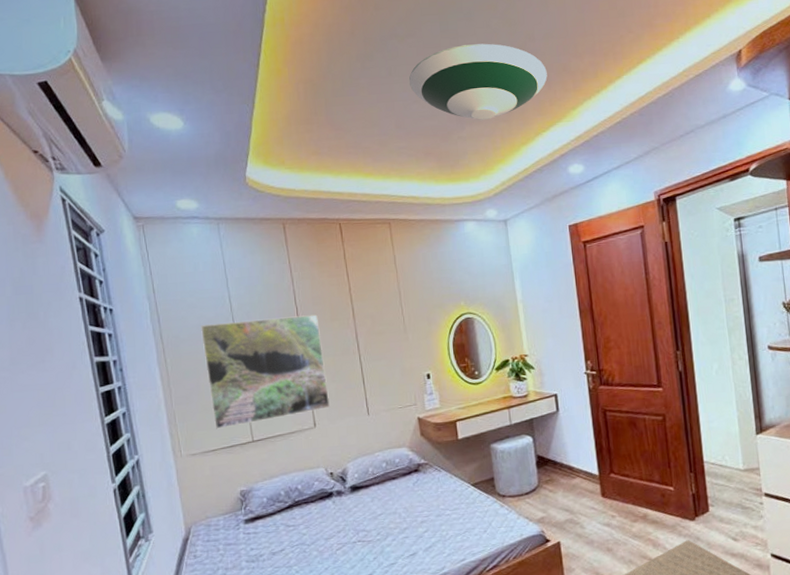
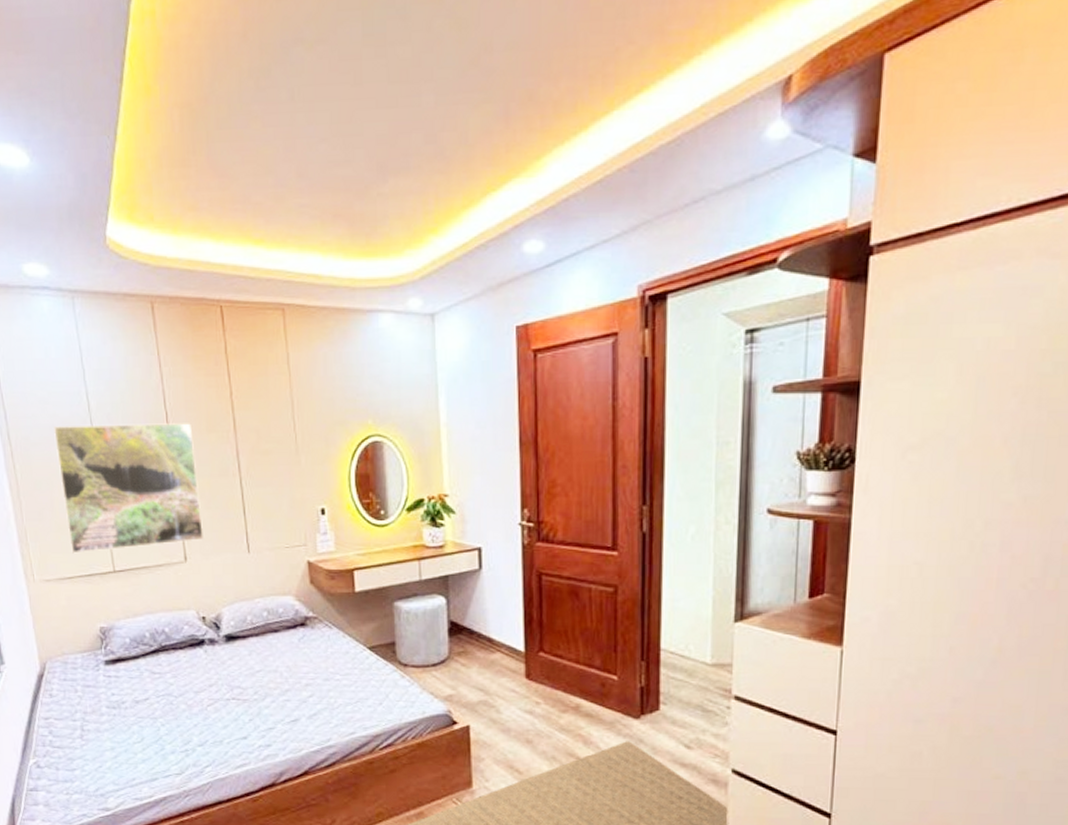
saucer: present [409,43,547,120] -> none [317,55,506,170]

